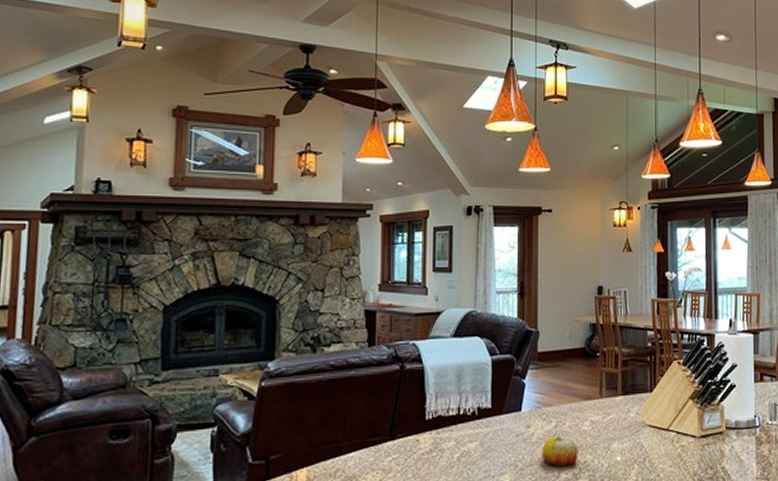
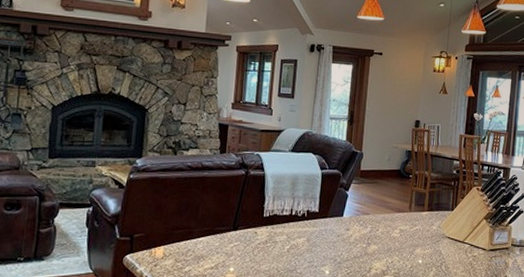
fruit: present [542,435,578,467] -> none [357,239,388,264]

